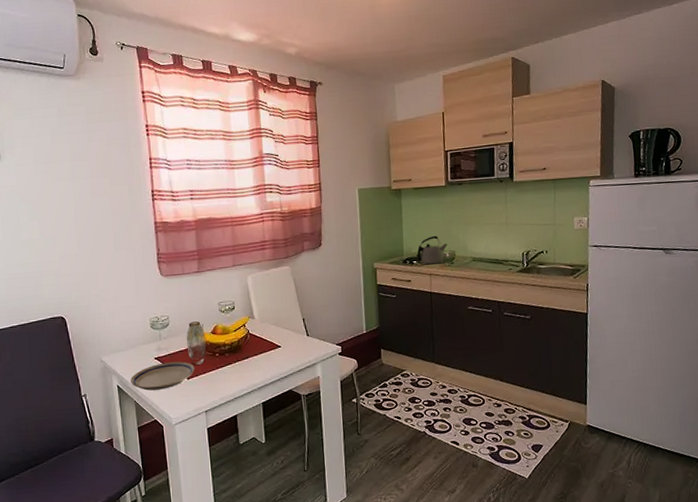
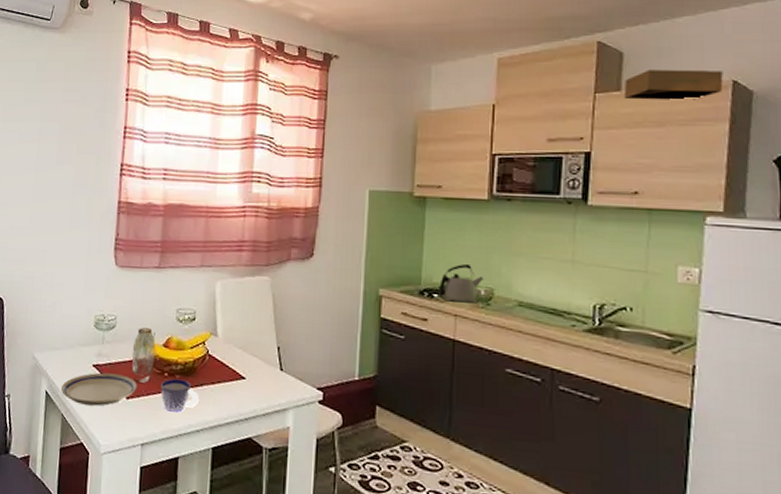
cup: none [214,356,246,383] -> present [160,378,199,412]
box: none [532,74,596,100] -> present [623,69,723,100]

